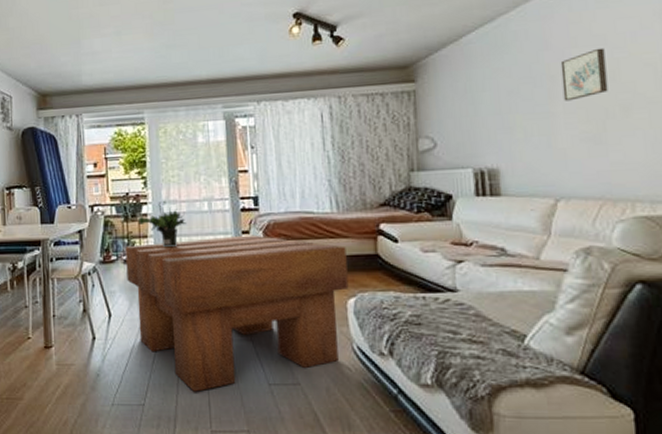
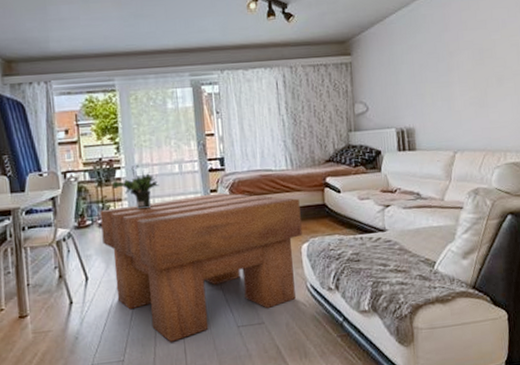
wall art: present [560,47,608,101] -> none [456,31,488,73]

